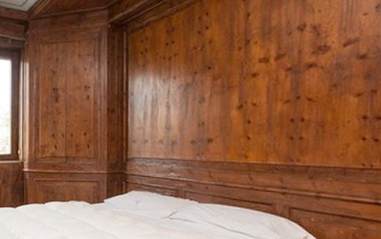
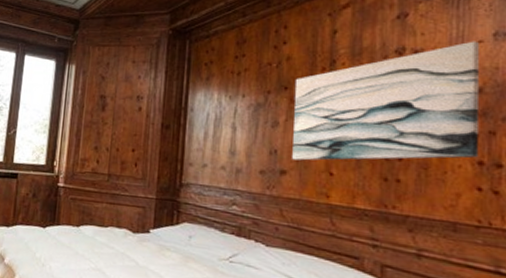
wall art: none [217,14,365,129] -> present [292,41,480,161]

